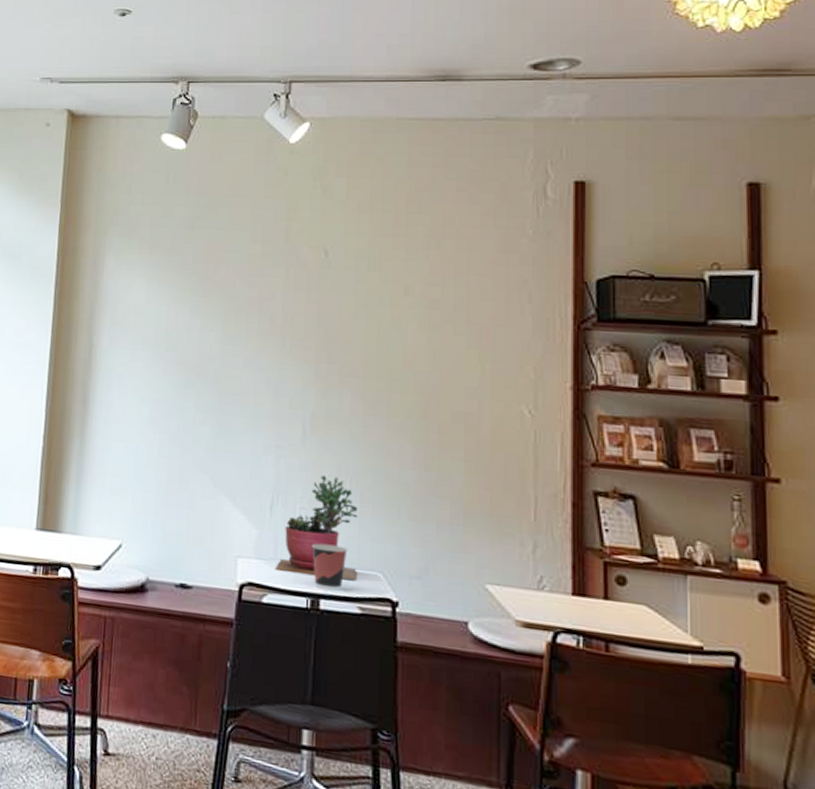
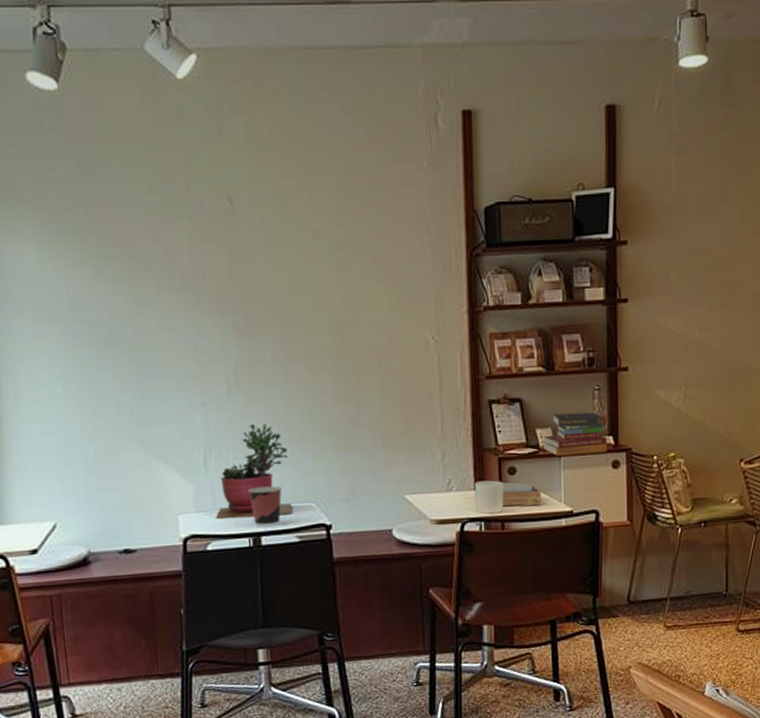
mug: none [572,585,611,630] -> present [474,480,505,514]
napkin holder: none [607,592,660,631] -> present [502,482,542,507]
books: none [663,521,751,581] -> present [543,412,607,456]

